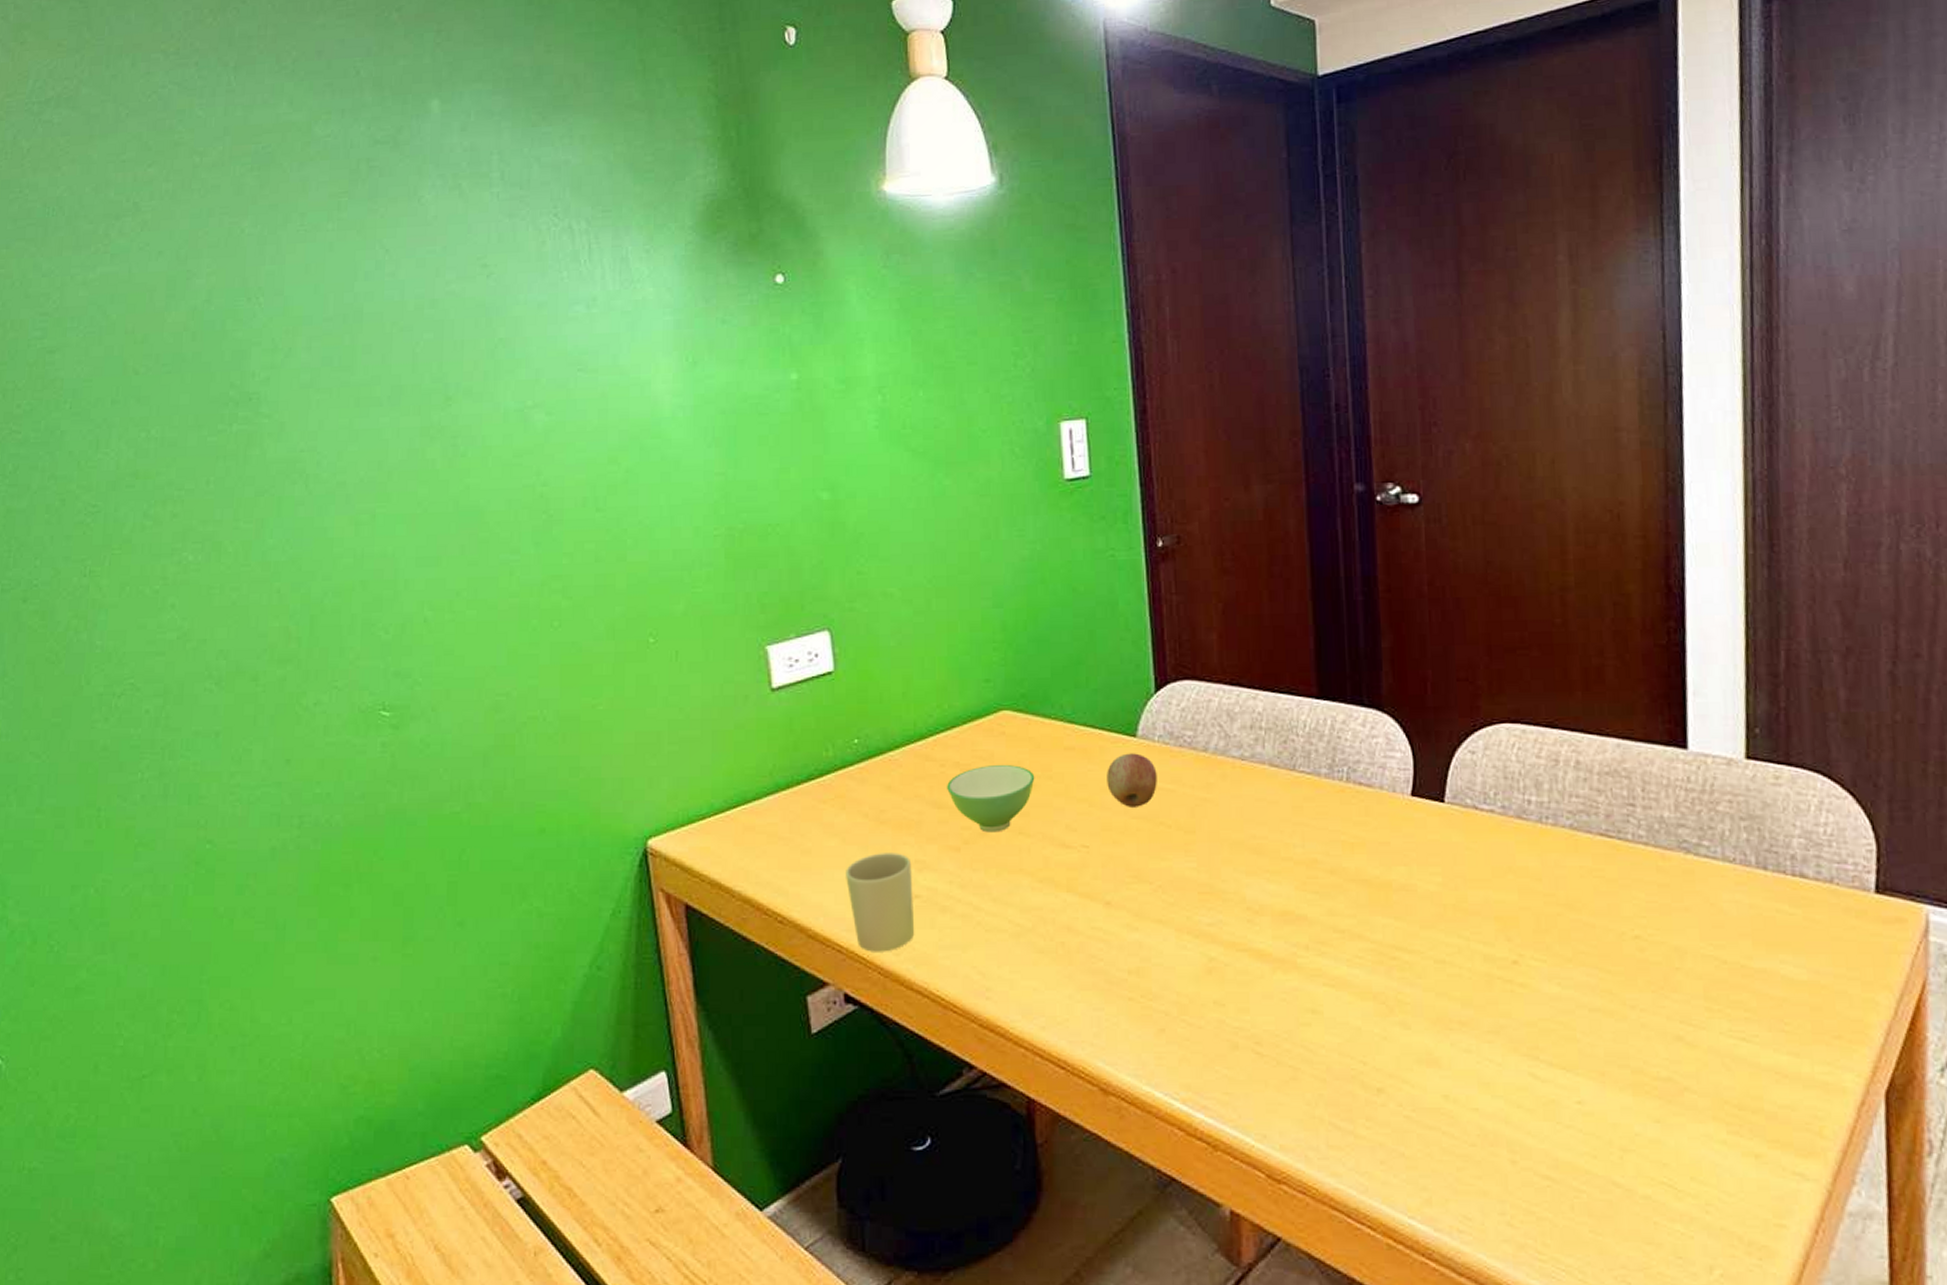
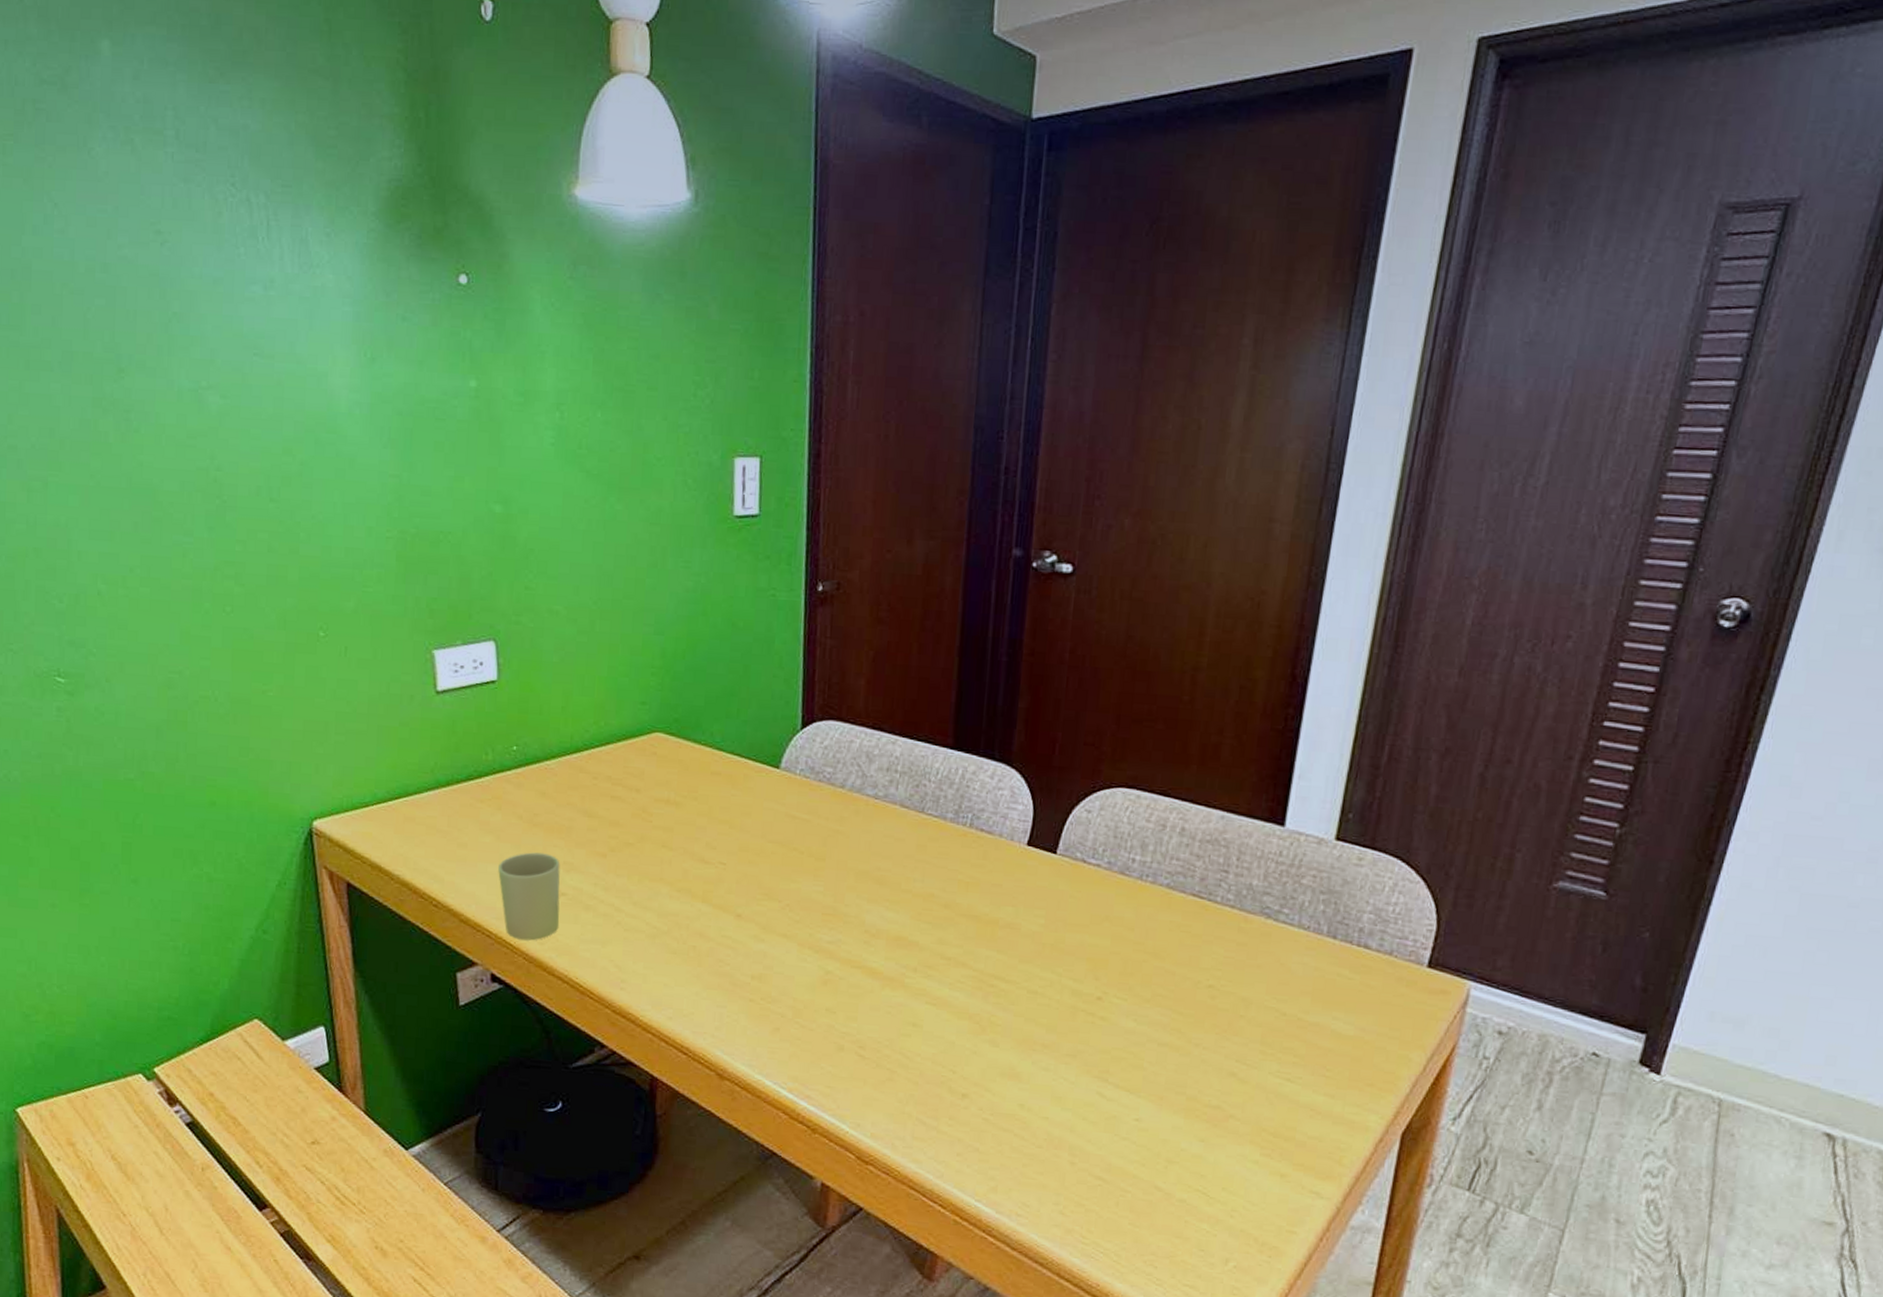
bowl: present [947,764,1035,833] -> none [598,782,682,844]
fruit: present [1107,753,1157,807] -> none [748,782,796,833]

